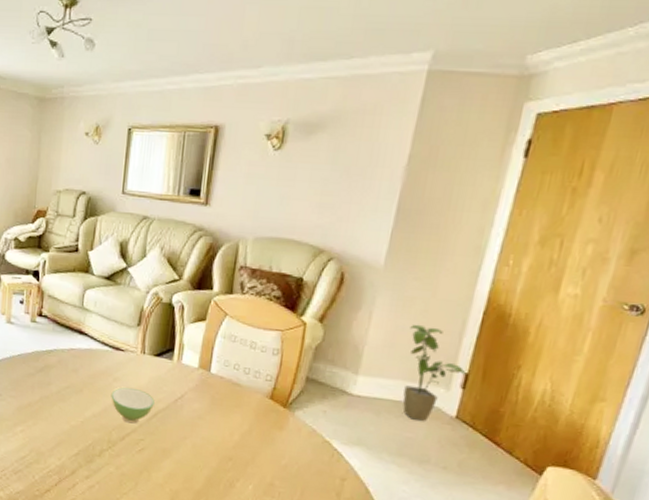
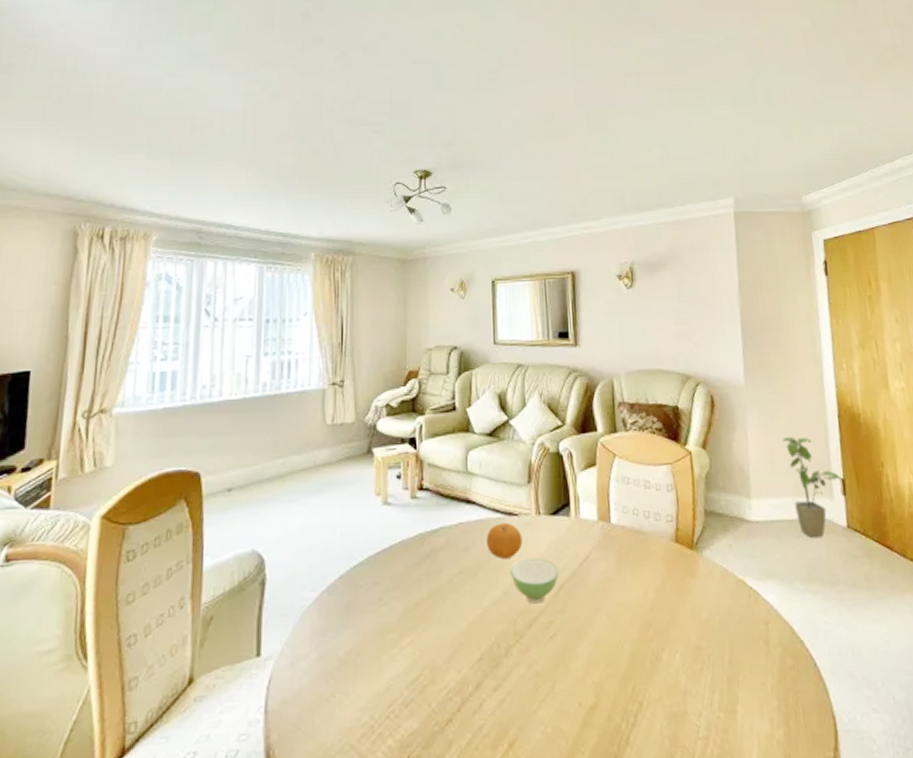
fruit: none [93,355,126,385] -> present [487,523,523,560]

